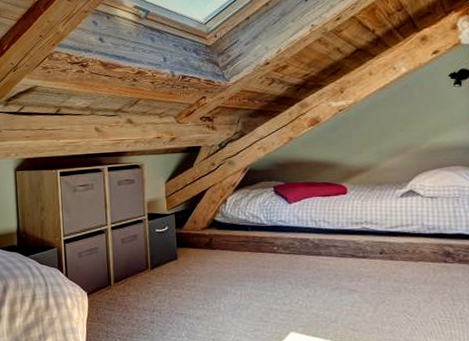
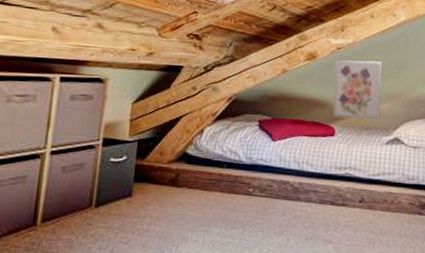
wall art: none [339,117,392,177] -> present [332,60,383,120]

